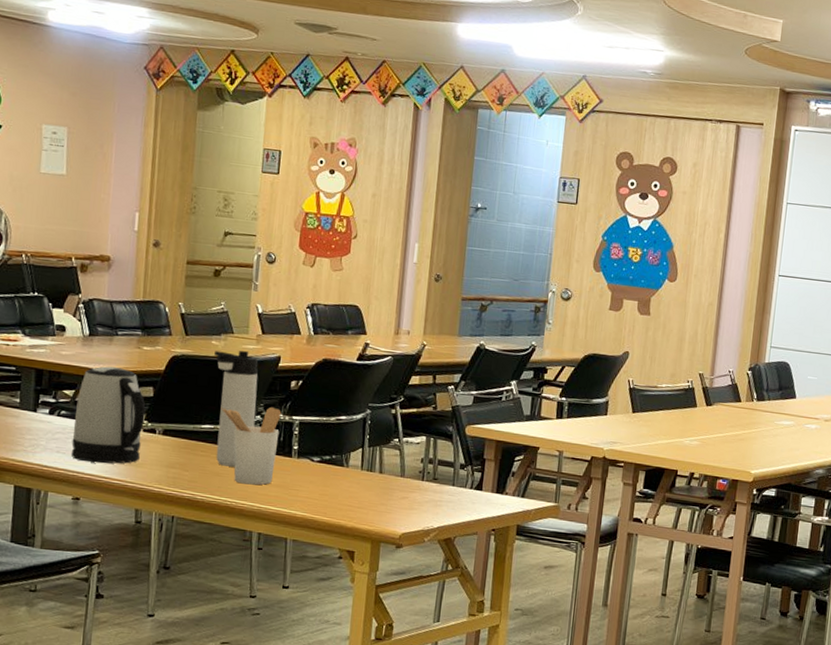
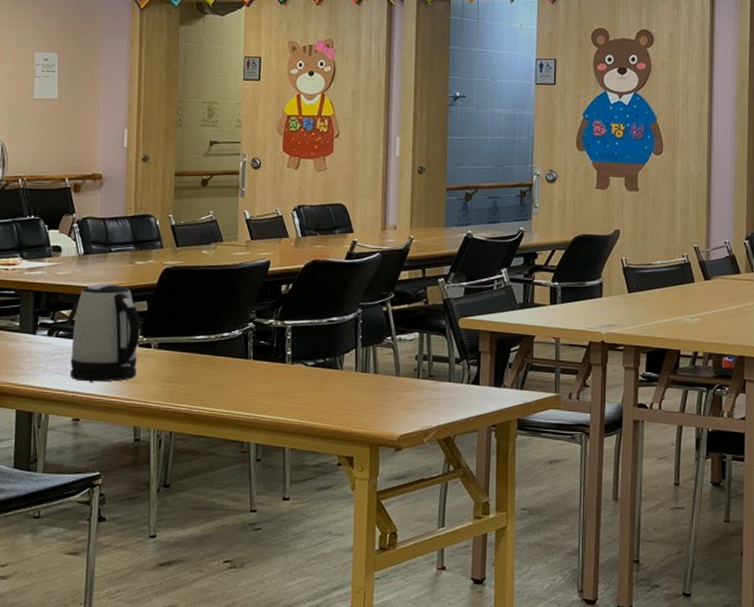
thermos bottle: present [214,350,258,467] -> none [205,257,249,377]
utensil holder: present [220,406,282,485] -> none [213,312,274,394]

